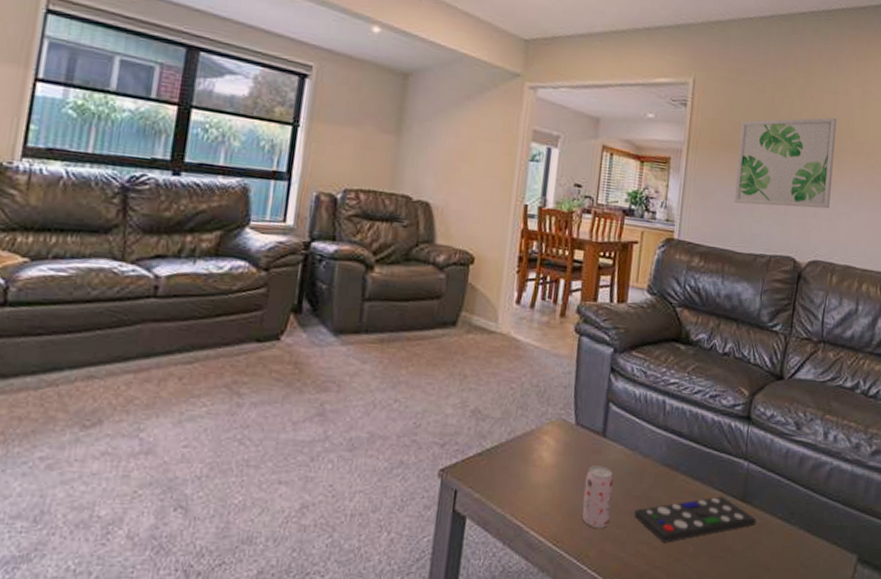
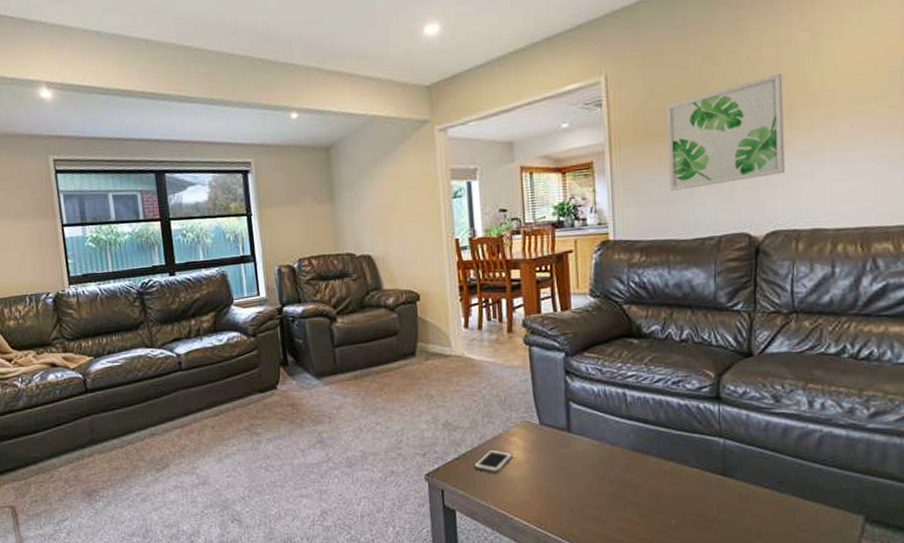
cell phone: none [496,447,541,476] -> present [473,449,513,473]
beverage can: present [581,465,614,528] -> none [557,457,588,510]
remote control: present [634,496,757,543] -> none [610,472,741,518]

